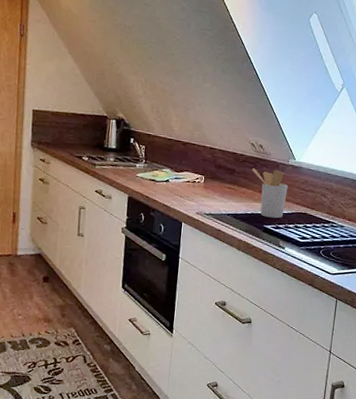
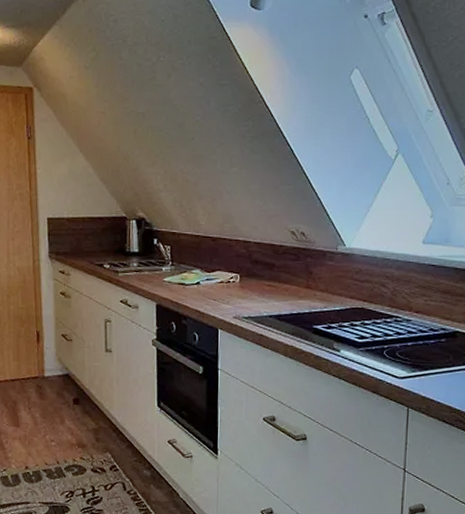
utensil holder: present [251,168,288,219] -> none [293,259,339,317]

